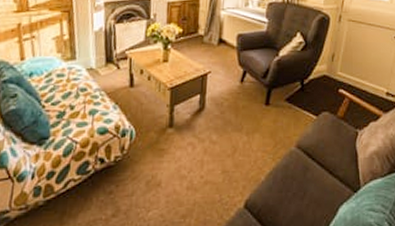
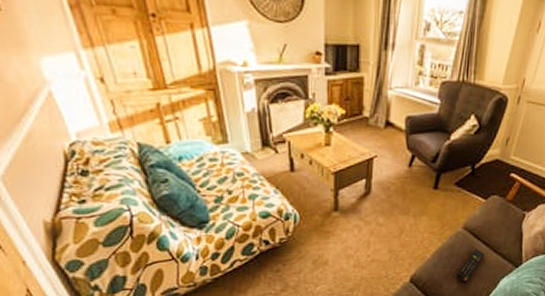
remote control: none [292,169,320,211] -> present [456,248,485,284]

